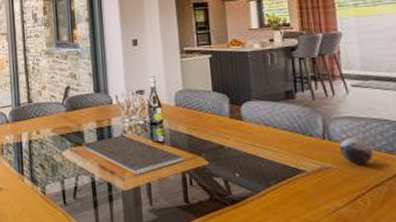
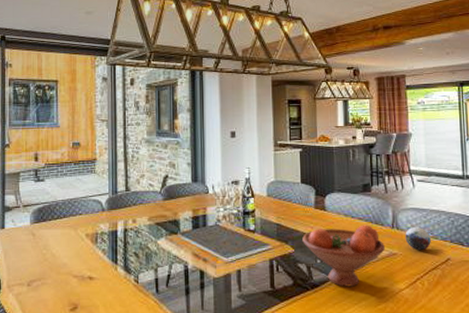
fruit bowl: none [217,135,317,203] -> present [302,224,386,287]

